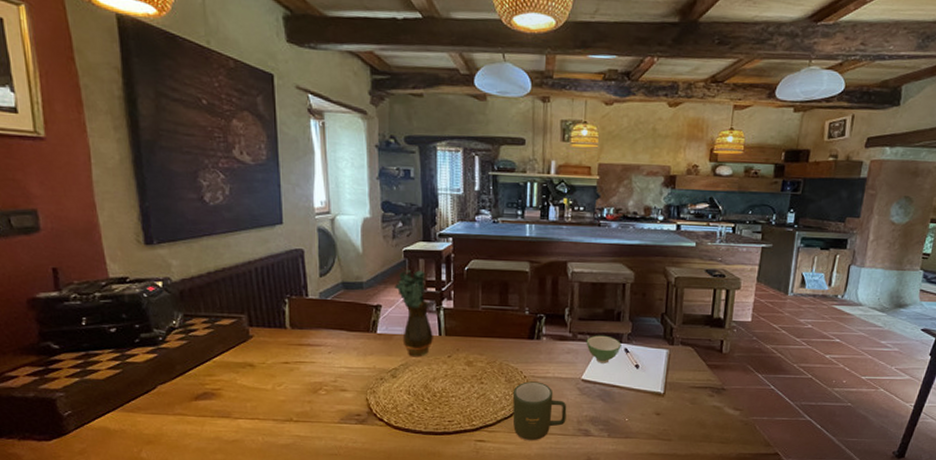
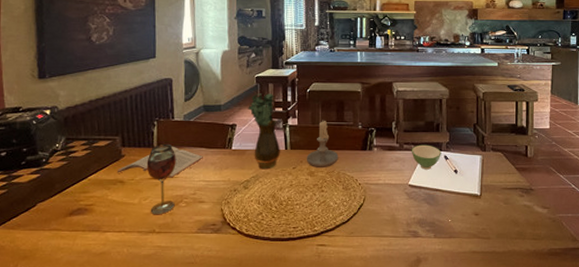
magazine: none [245,327,344,363] -> present [116,146,203,178]
wineglass: none [279,324,314,403] -> present [146,143,176,215]
candle: none [463,303,501,358] -> present [306,120,339,169]
mug: present [512,381,567,441] -> none [349,188,397,244]

